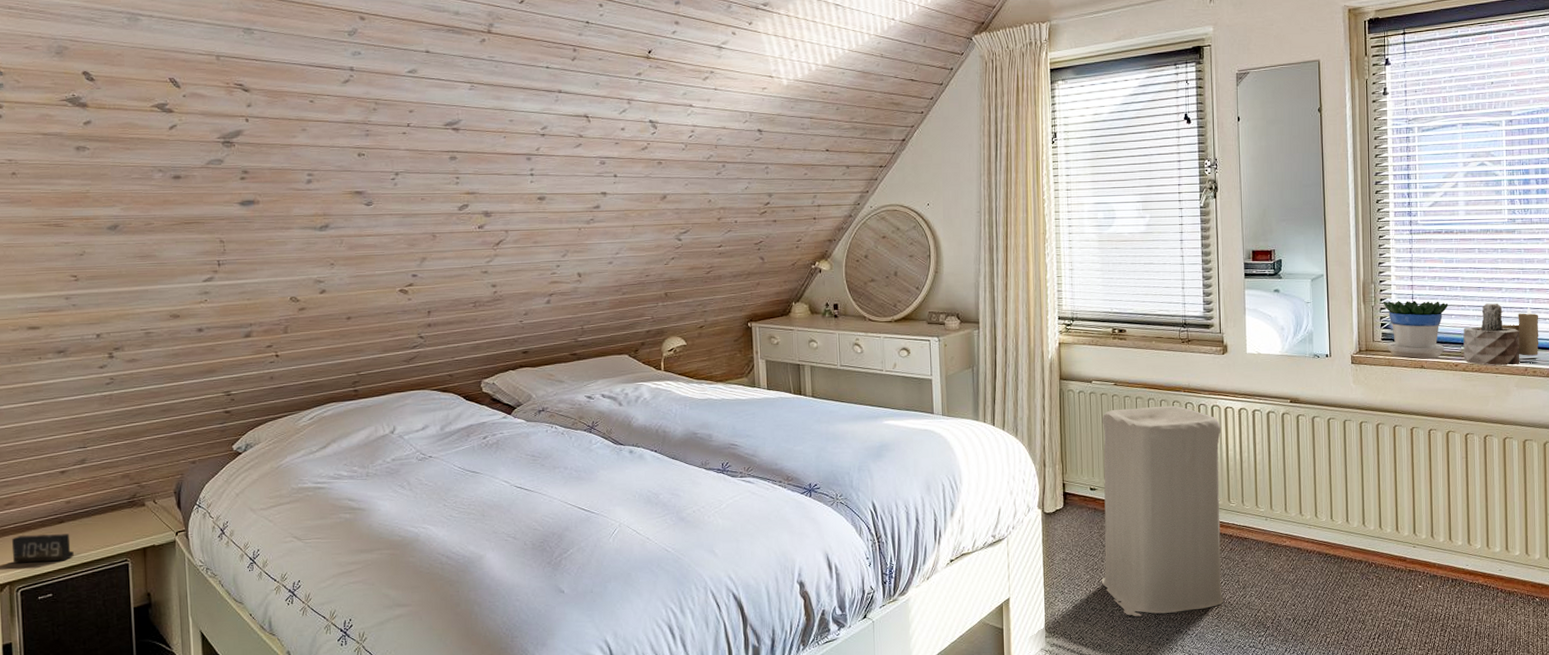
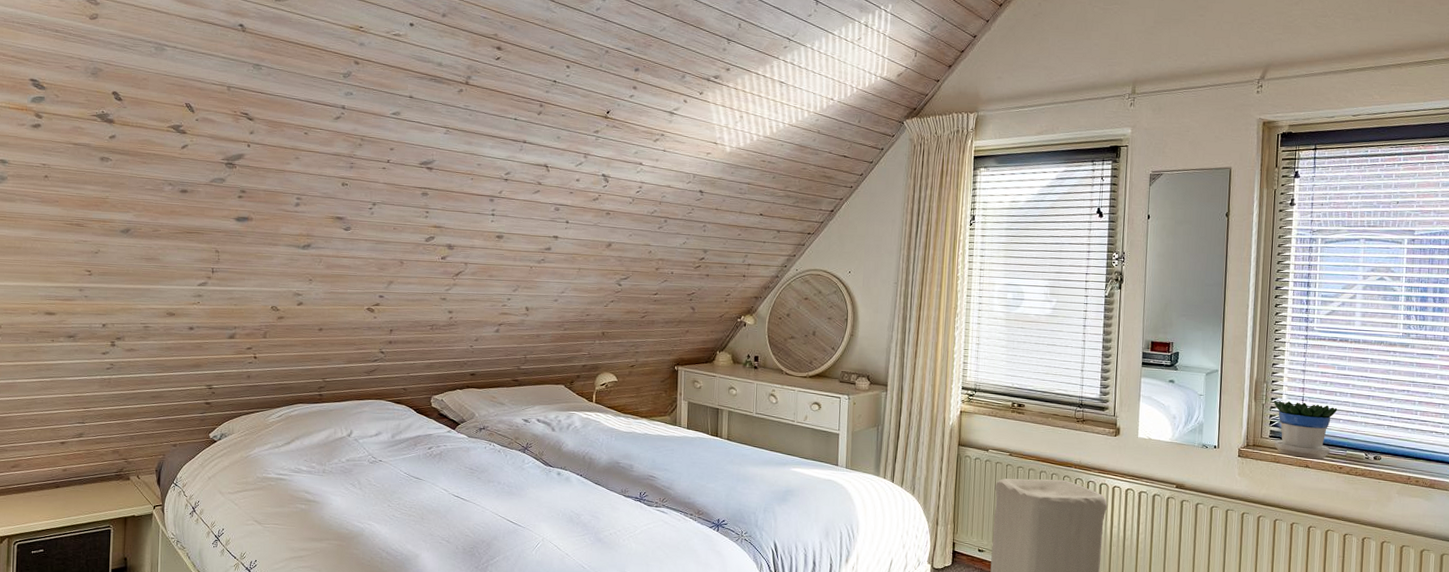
alarm clock: present [11,534,74,564] -> none [13,495,65,522]
succulent plant: present [1463,303,1520,366] -> none [1348,411,1406,473]
candle: present [1502,307,1539,356] -> none [1388,419,1426,466]

